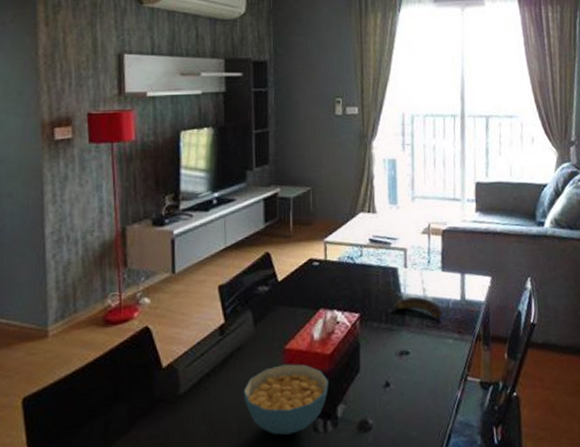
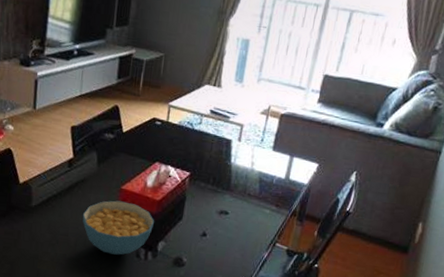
banana: present [387,297,443,320] -> none [215,167,266,192]

